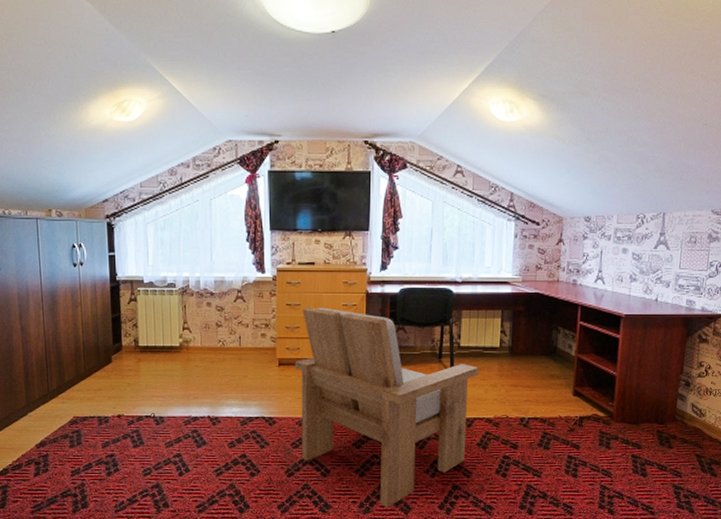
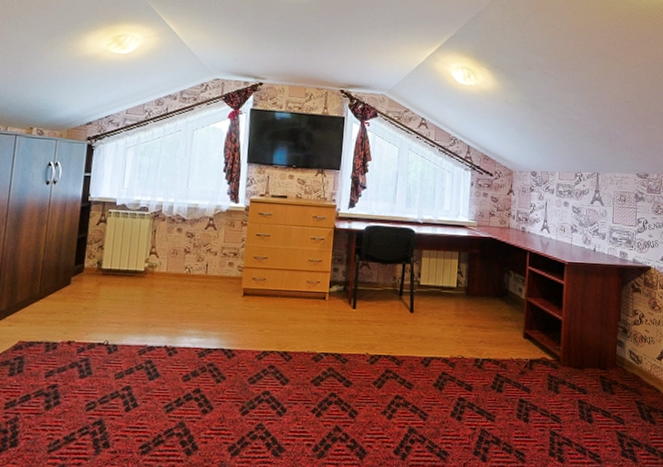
armchair: present [294,307,479,508] -> none [258,238,437,452]

